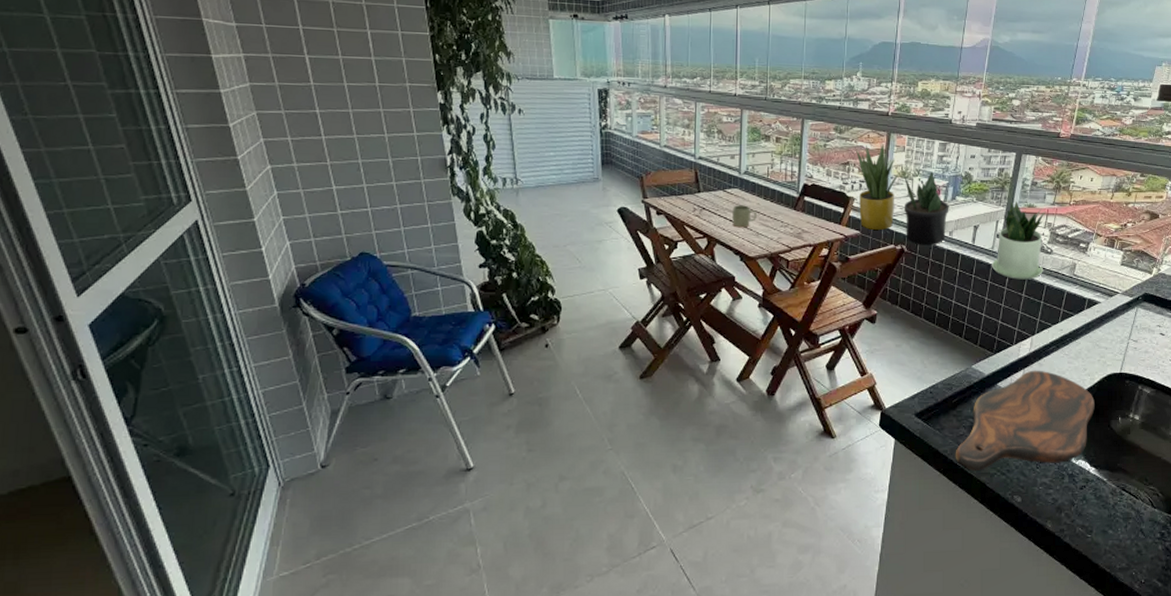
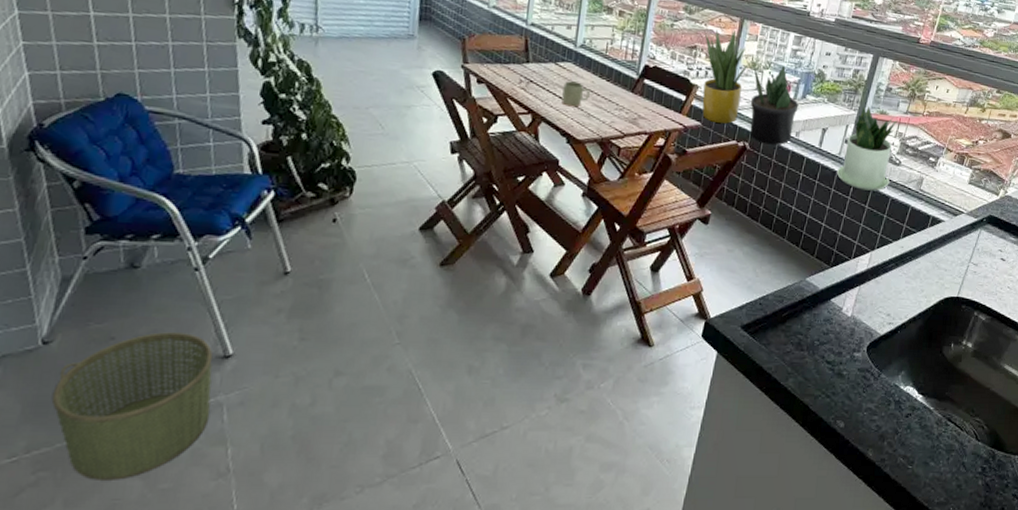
basket: none [332,451,460,580] -> present [51,332,214,480]
cutting board: present [955,370,1095,471] -> none [779,287,929,391]

